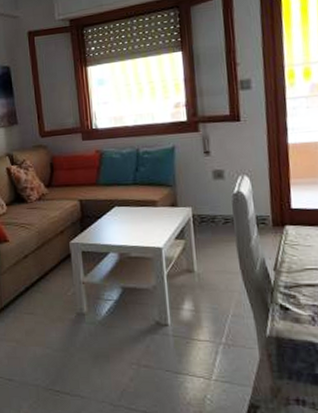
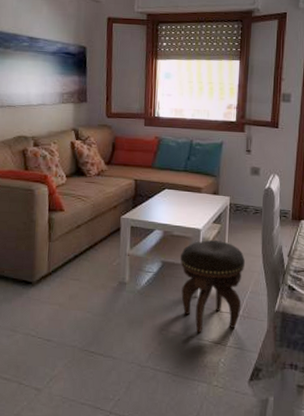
footstool: none [141,258,224,365] -> present [180,239,245,332]

